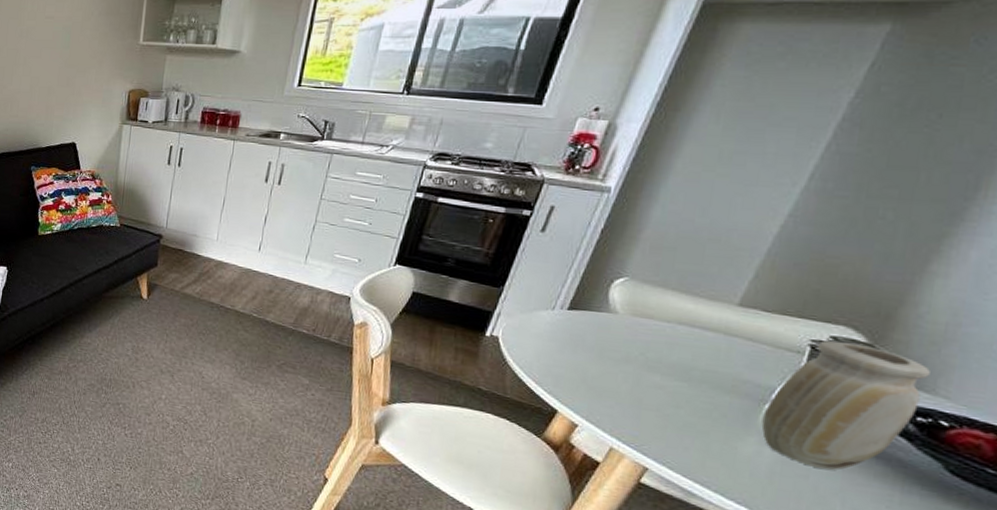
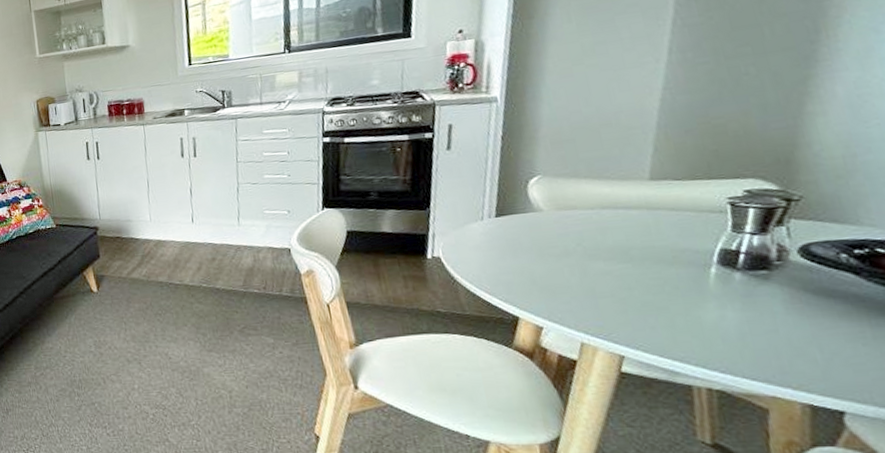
vase: present [761,340,930,470] -> none [711,192,851,320]

